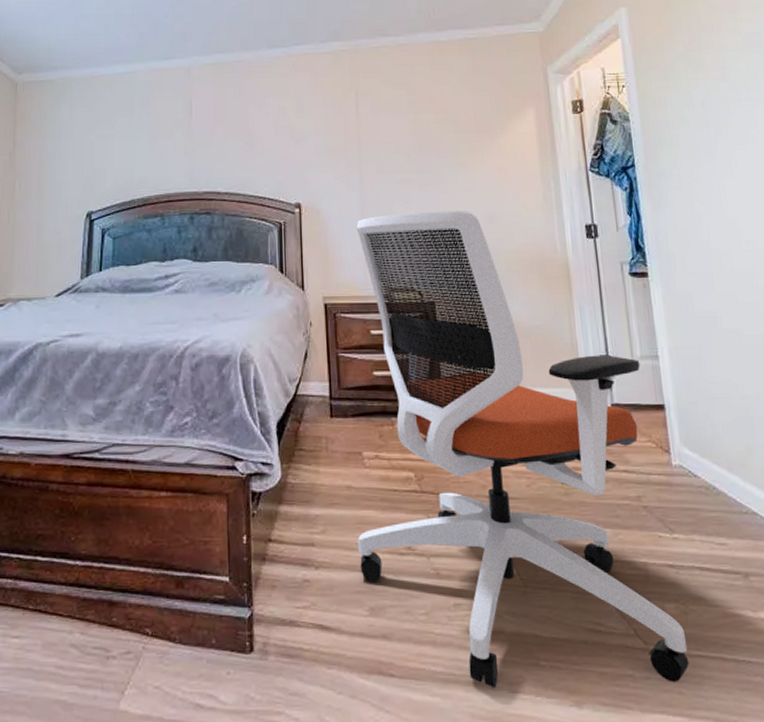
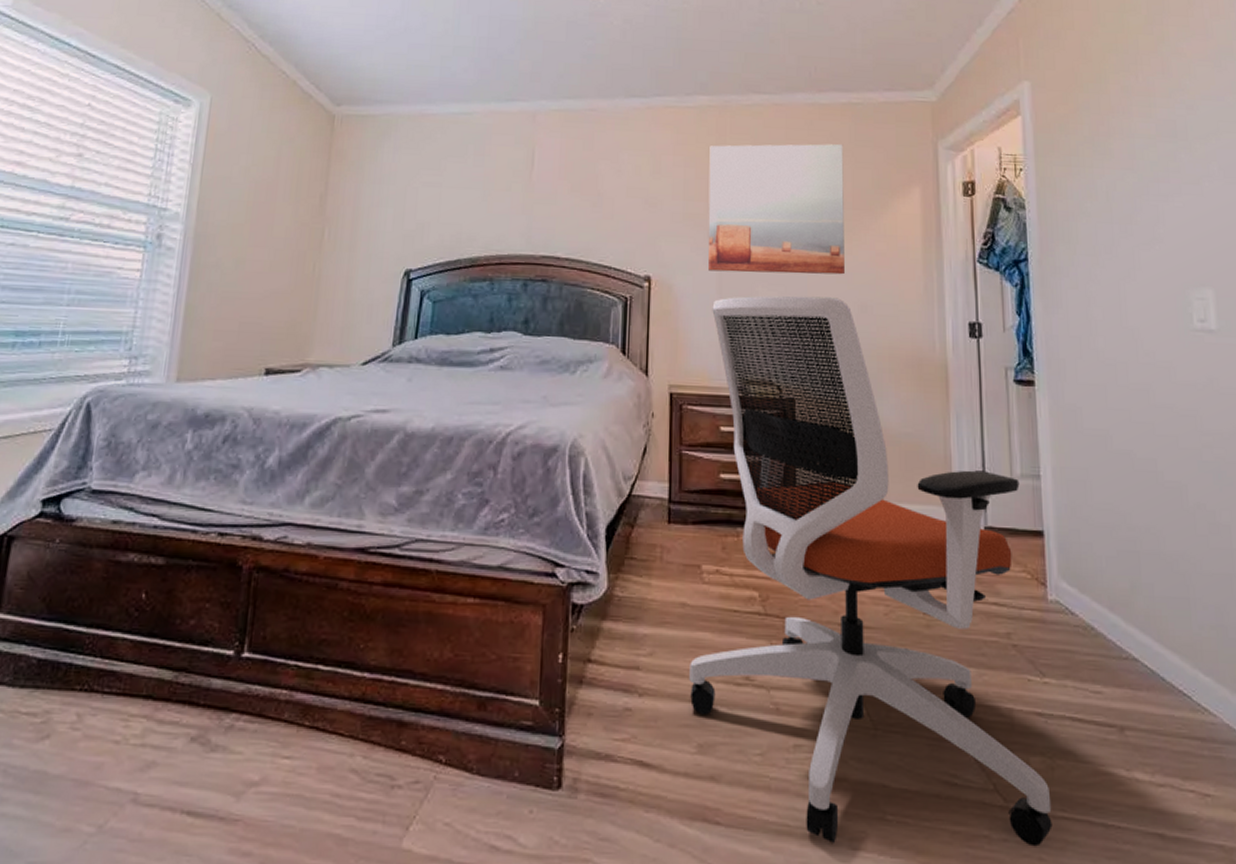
wall art: none [345,76,473,195] -> present [708,144,846,275]

